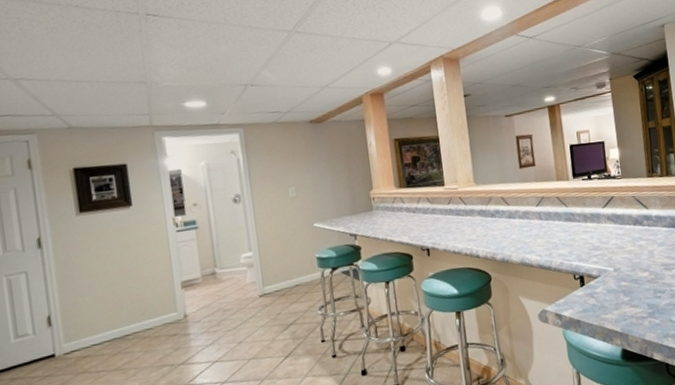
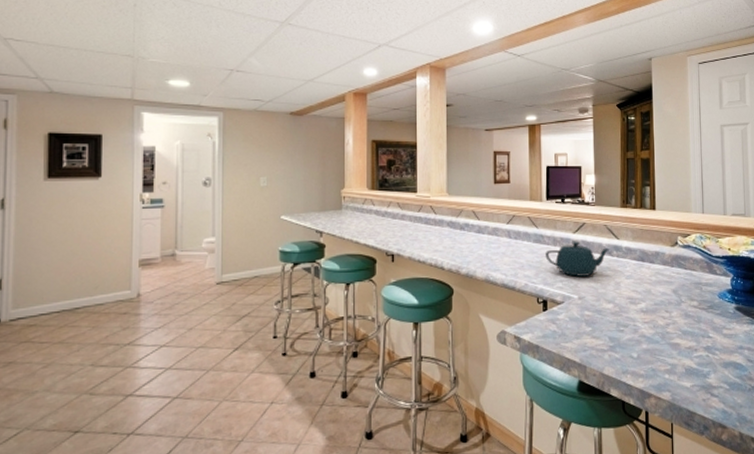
teapot: none [577,215,641,250] -> present [545,241,610,277]

